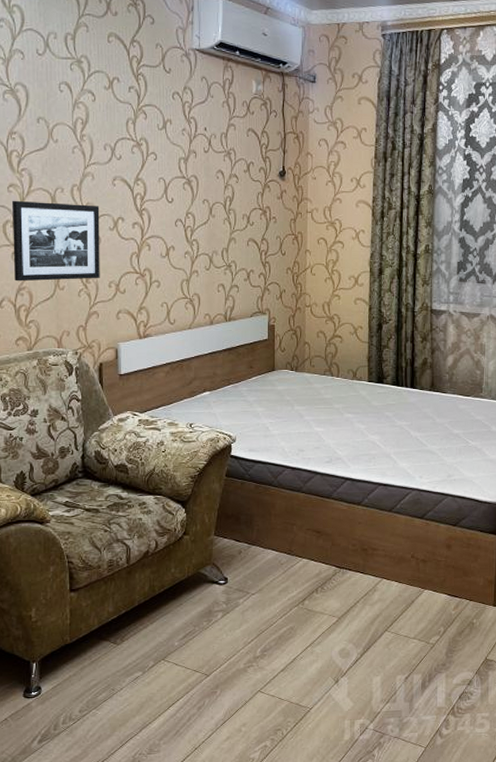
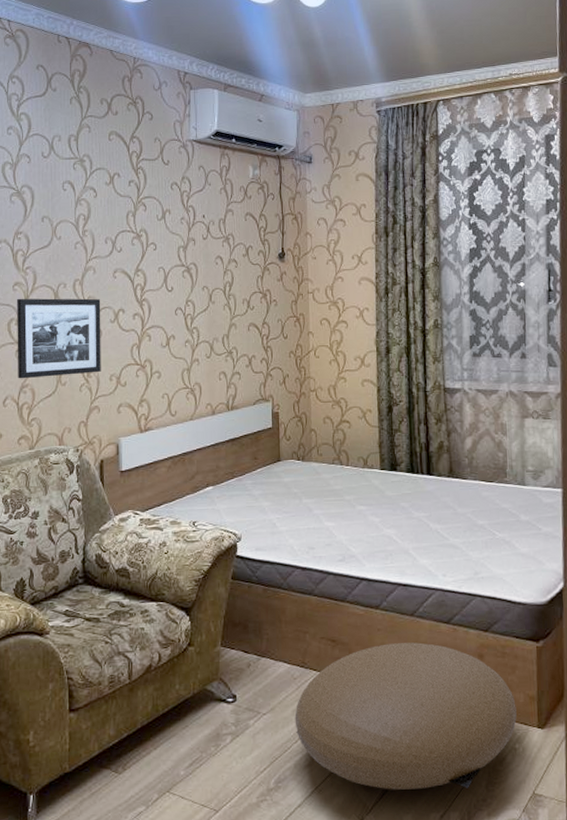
pouf: none [280,534,476,657] -> present [294,642,517,790]

